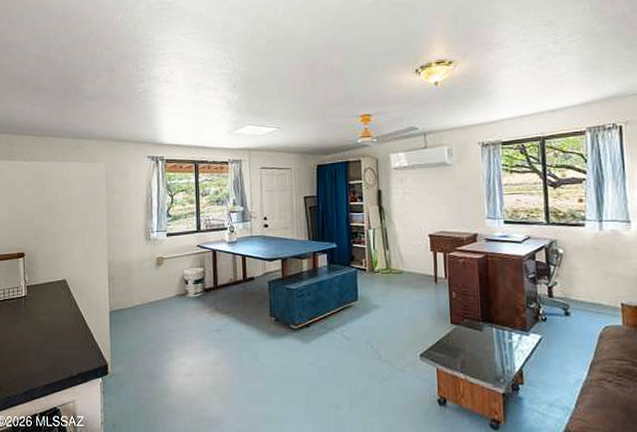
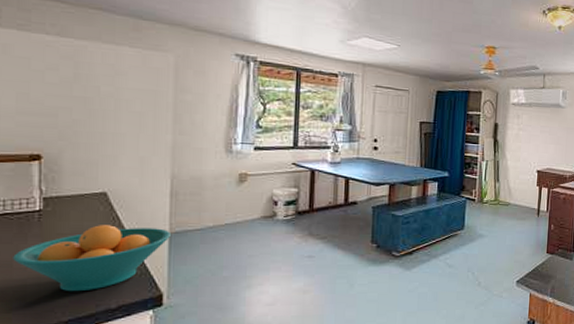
fruit bowl: none [11,306,110,362] -> present [13,225,171,292]

